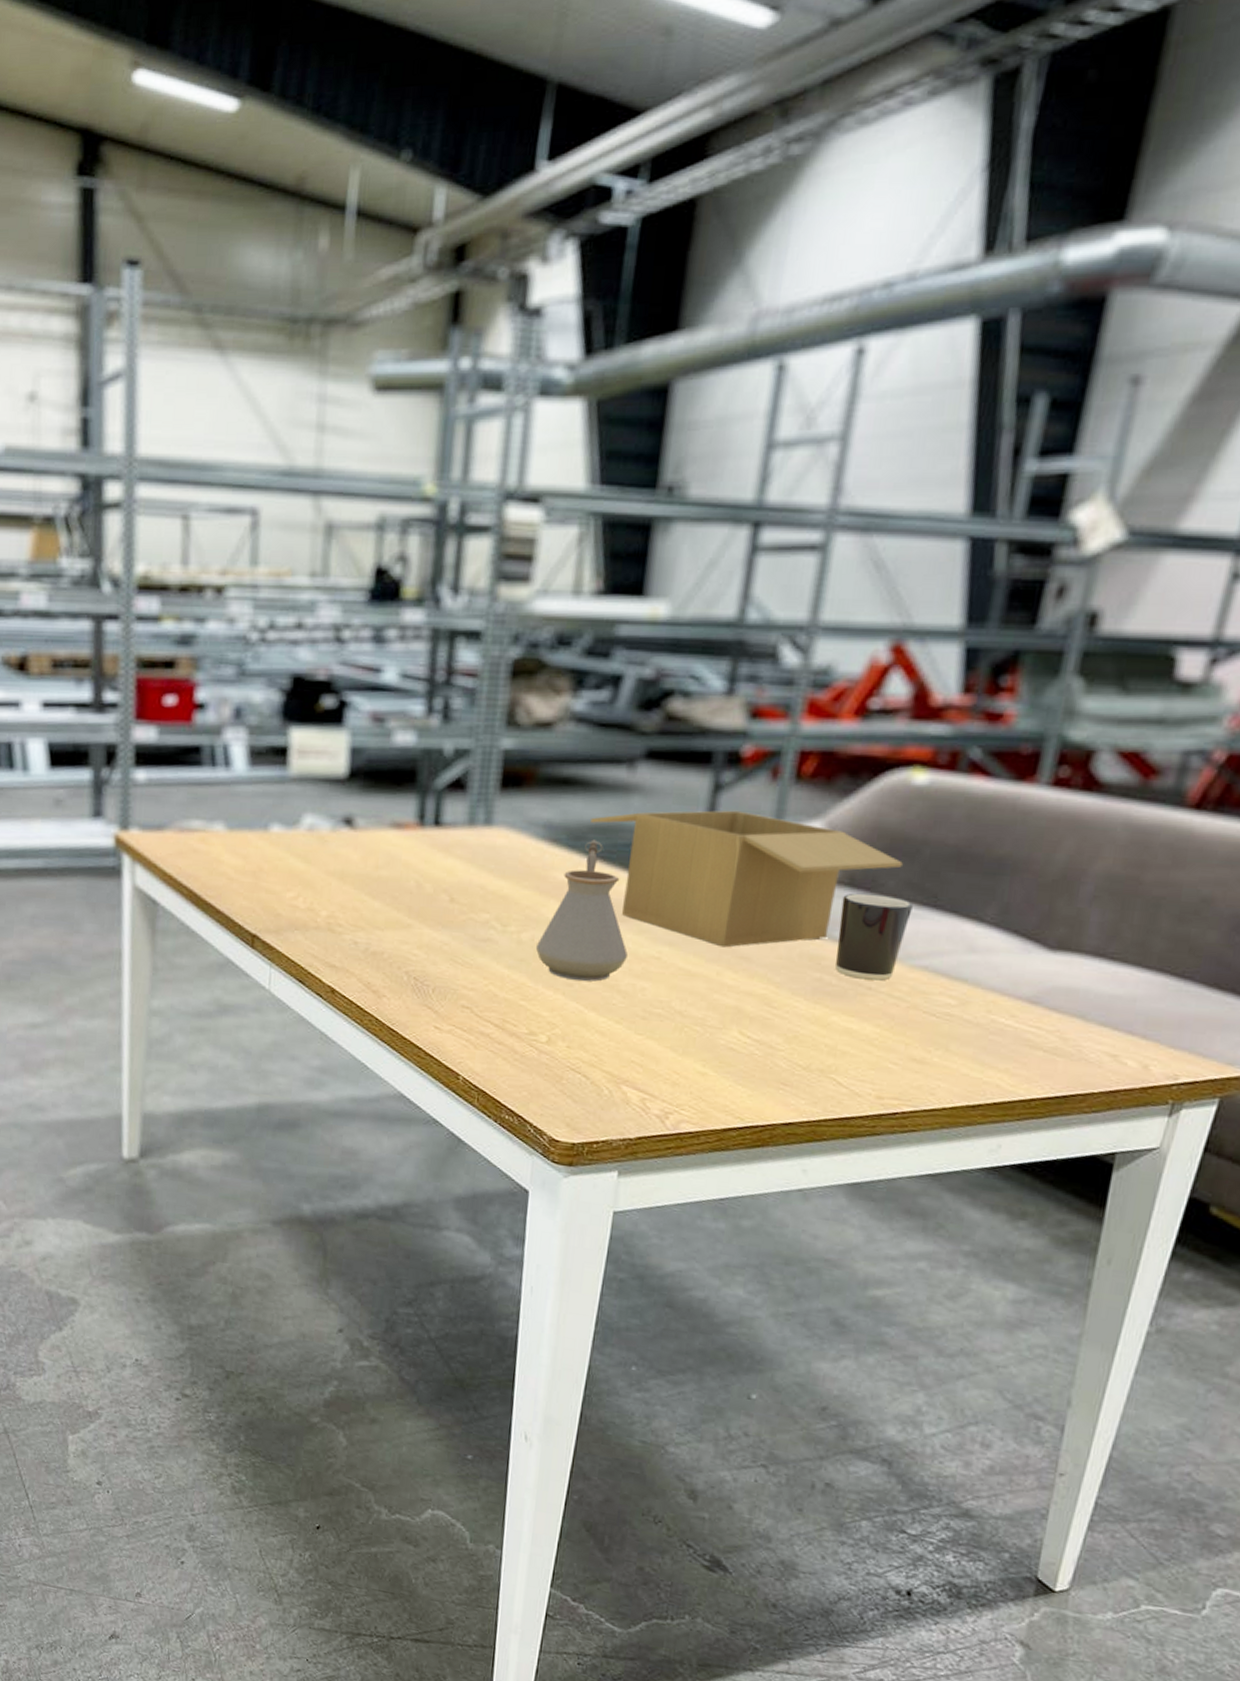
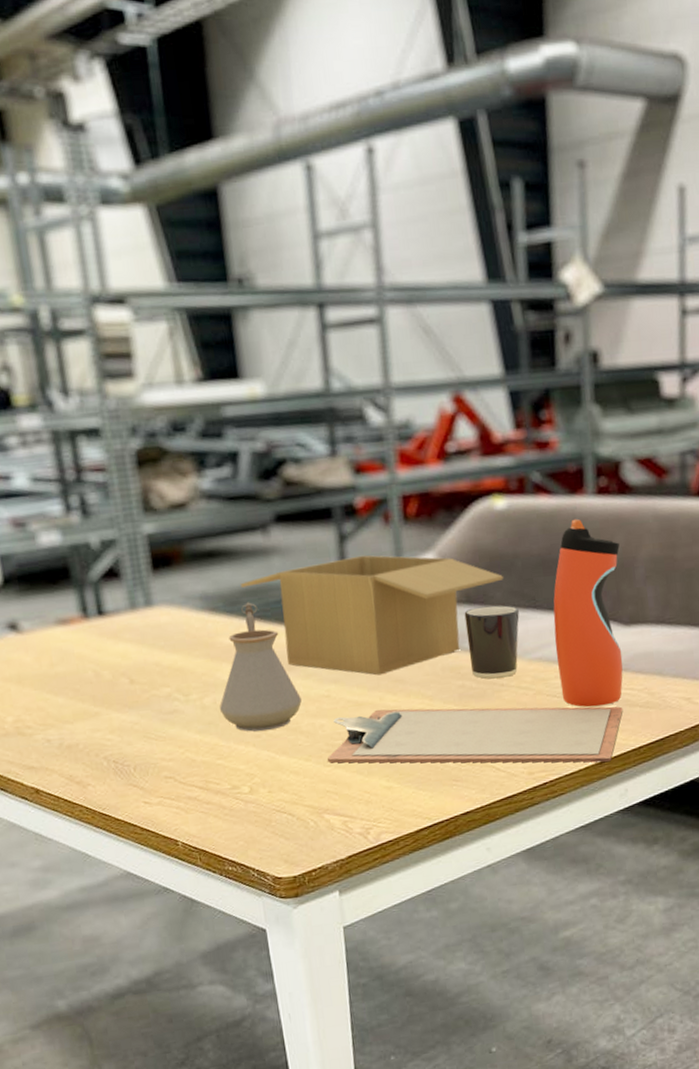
clipboard: none [641,983,1021,1108] -> present [328,706,623,763]
water bottle: none [942,810,1067,1040] -> present [553,518,623,708]

